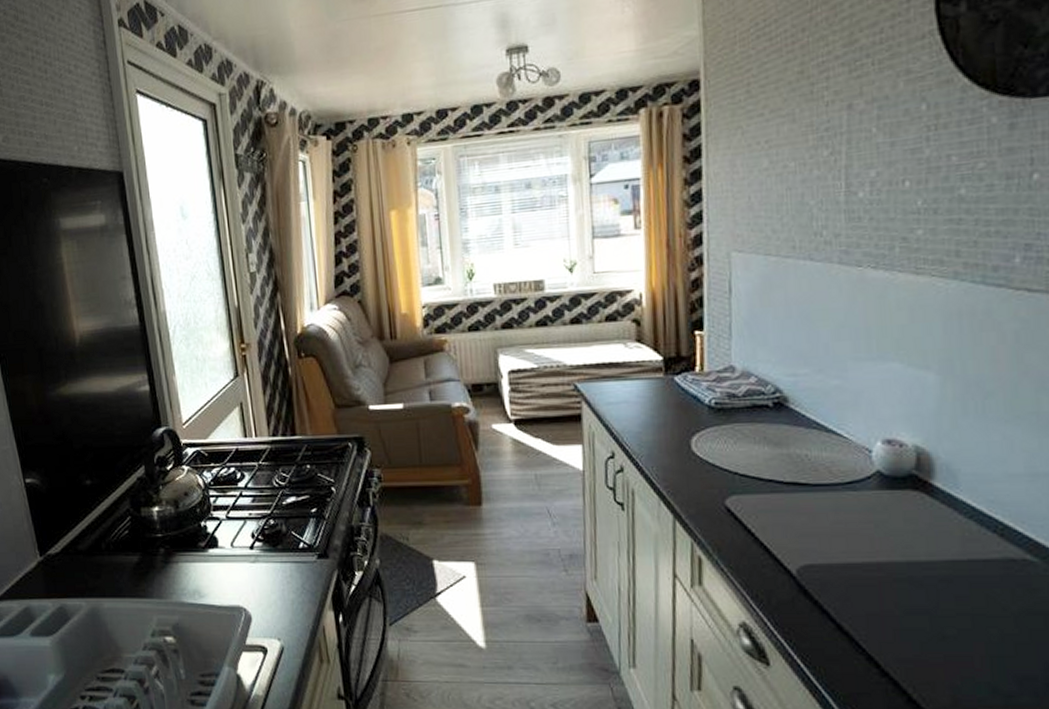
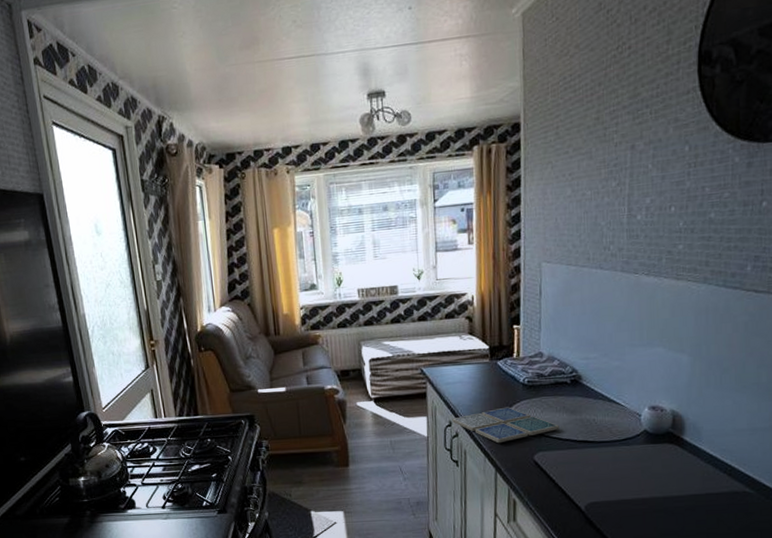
drink coaster: none [615,435,759,483] -> present [452,407,559,444]

